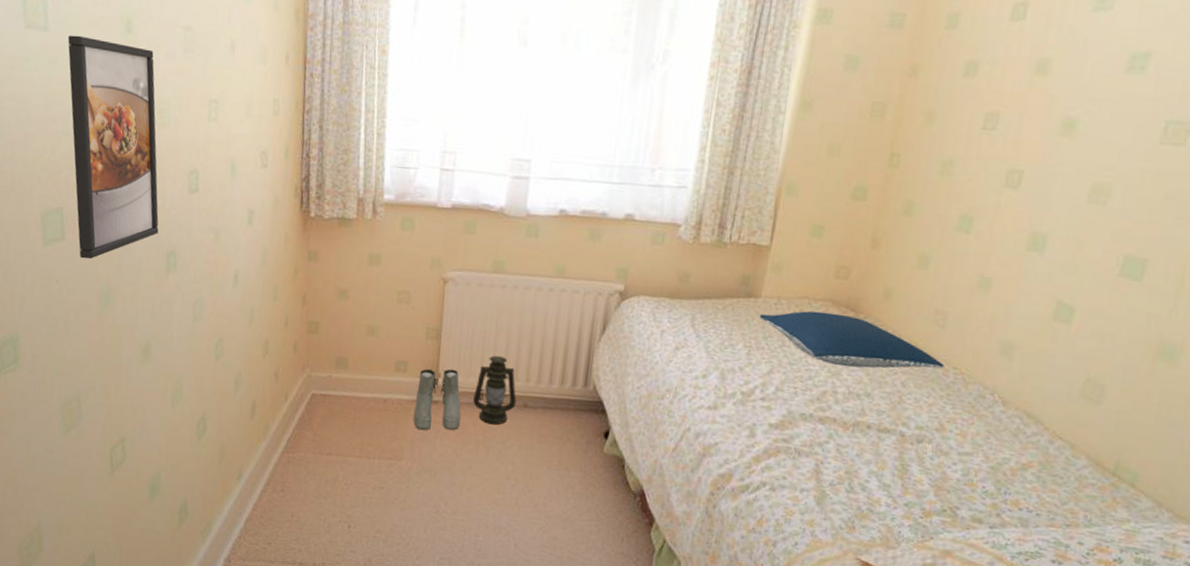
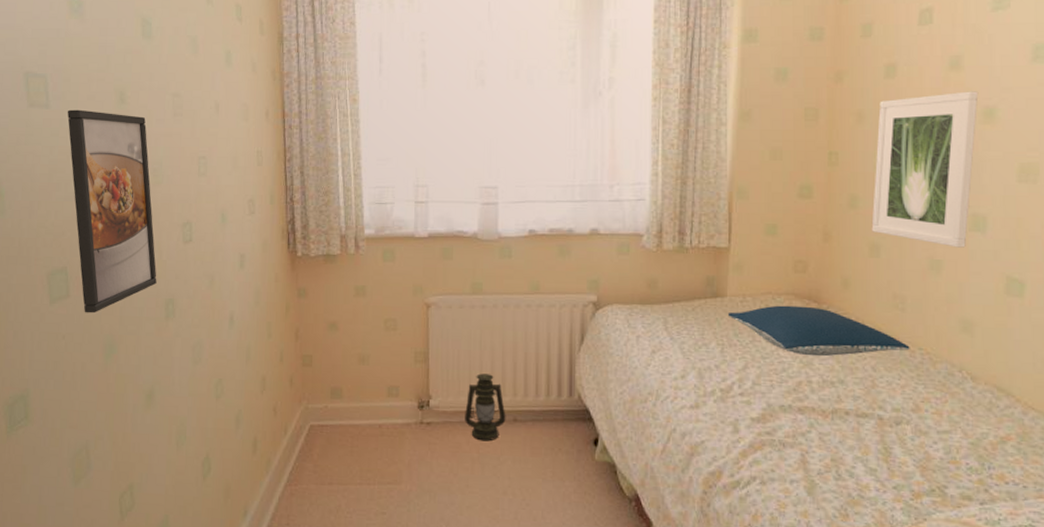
boots: present [413,368,461,431] -> none [408,390,454,453]
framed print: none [923,98,1062,267] -> present [871,91,979,248]

